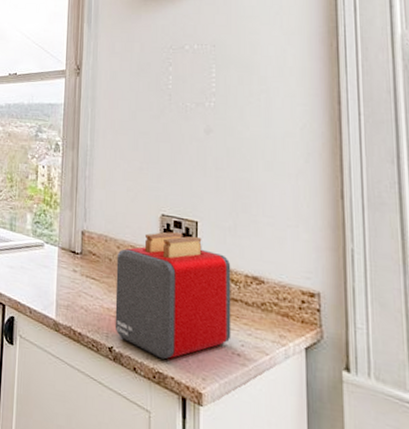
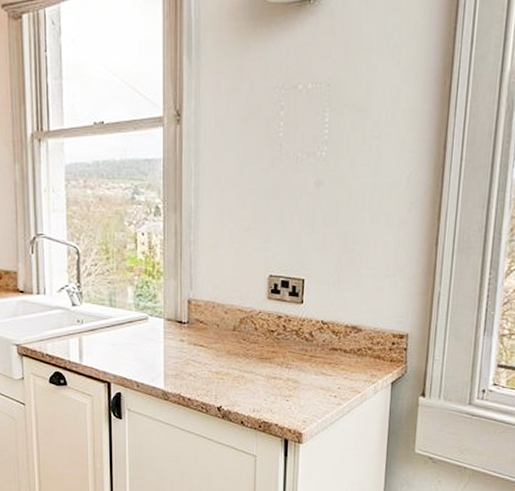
toaster: present [114,232,231,360] -> none [223,292,333,410]

